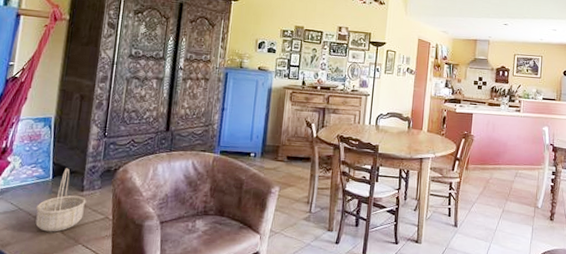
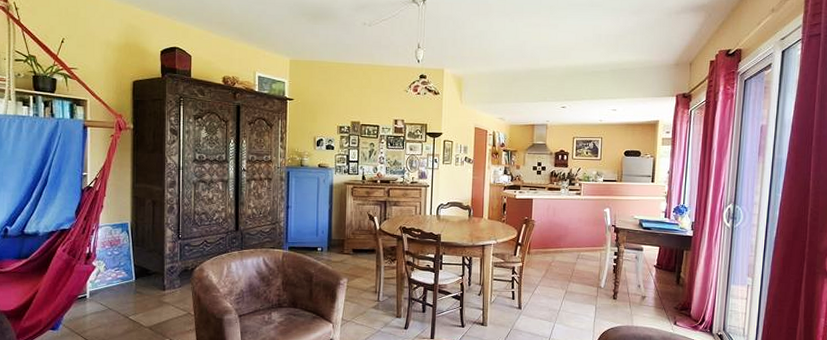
basket: present [35,168,86,232] -> none [124,269,169,329]

